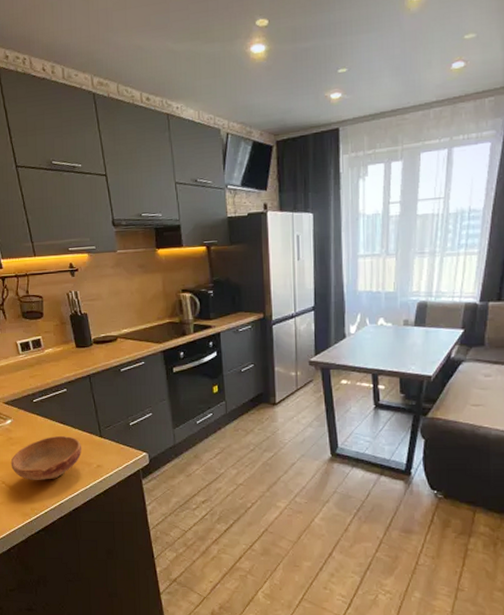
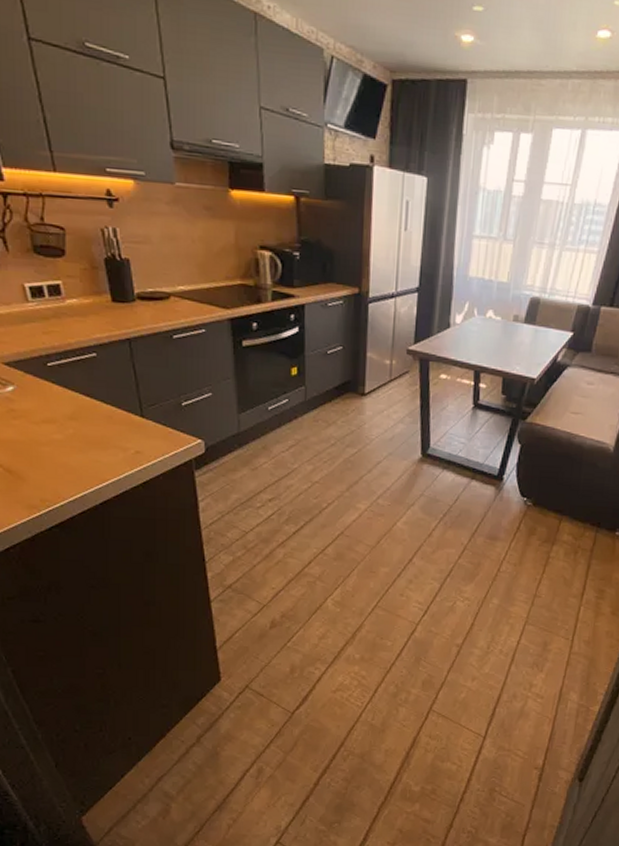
bowl: present [10,435,81,480] -> none [12,411,114,466]

